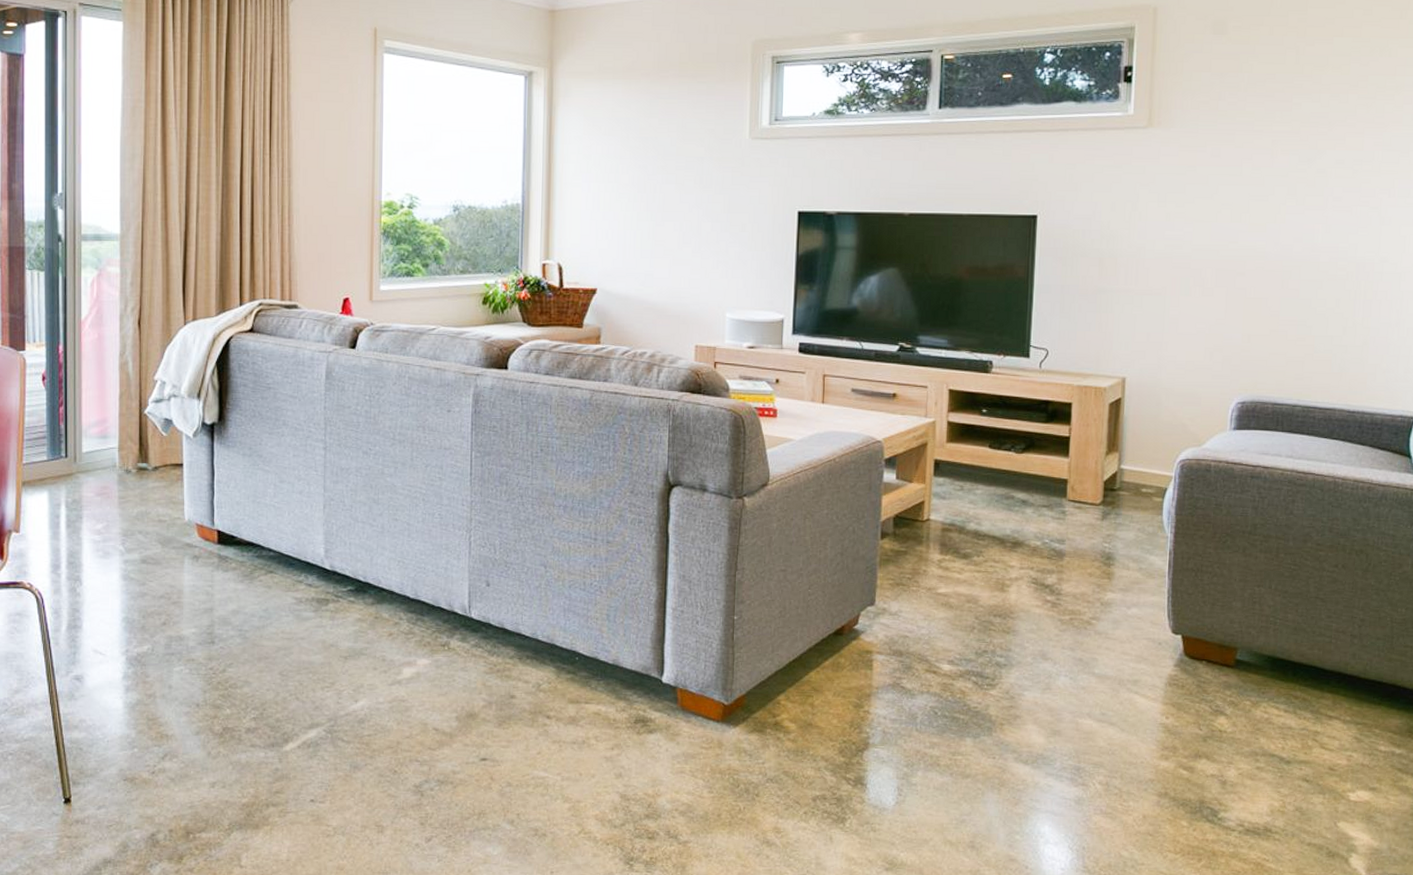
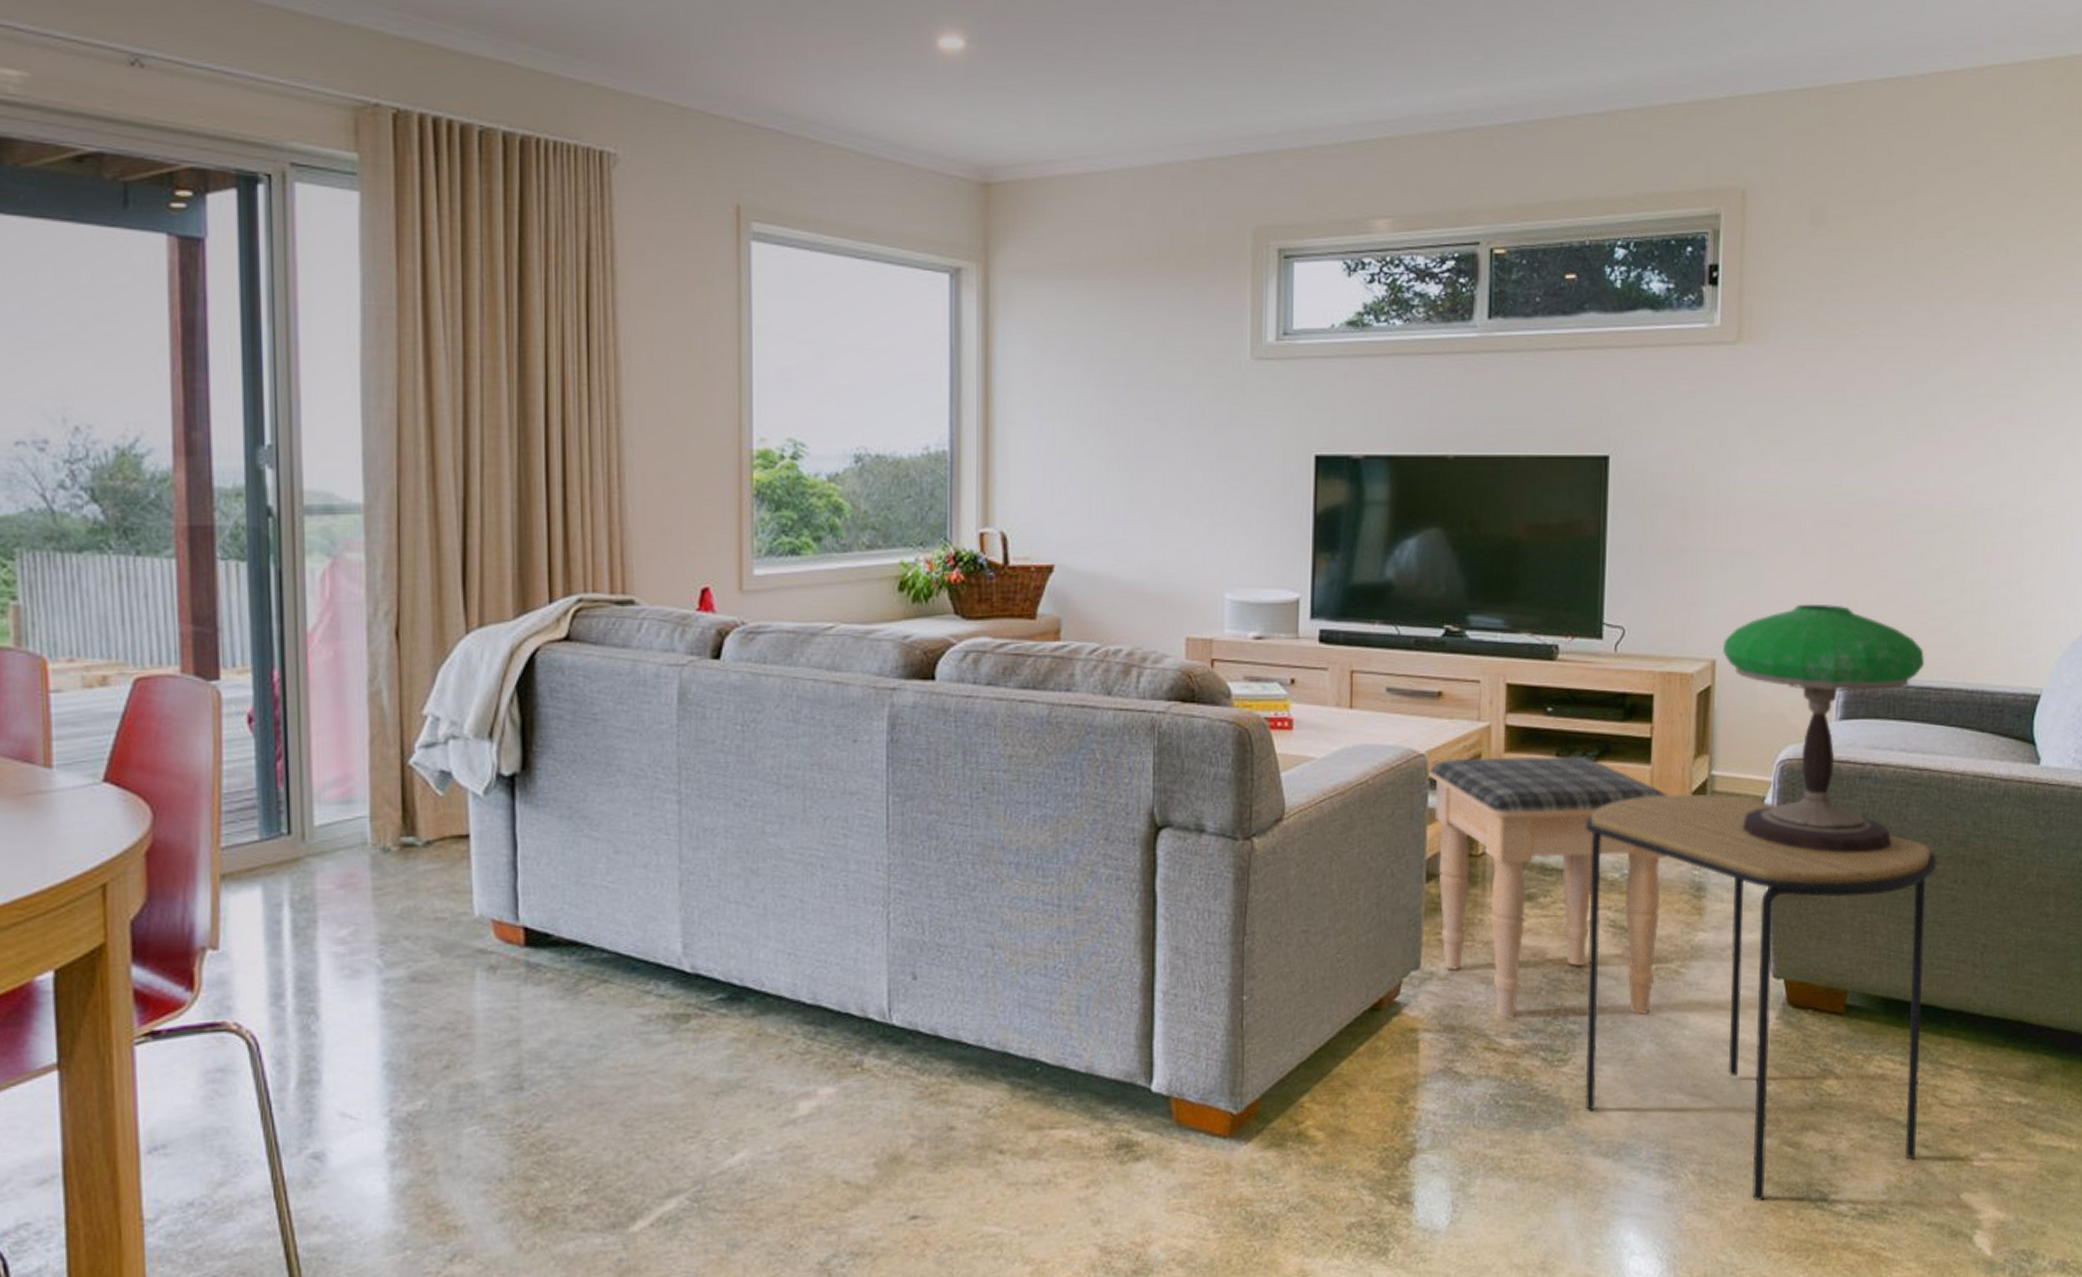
footstool: none [885,445,1083,654] -> present [1429,756,1668,1019]
side table: none [1009,482,1320,811] -> present [1584,794,1937,1202]
table lamp: none [1131,336,1311,538] -> present [1722,604,1925,854]

